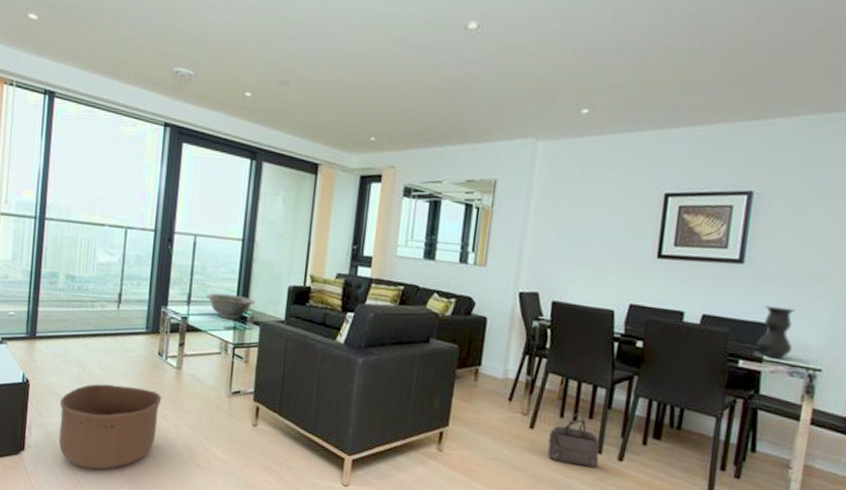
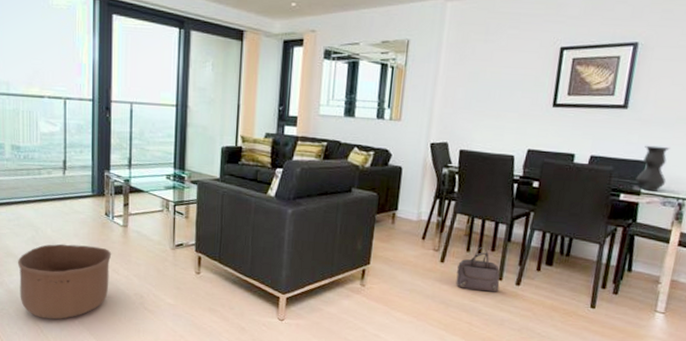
decorative bowl: present [206,293,256,320] -> none [145,156,192,180]

